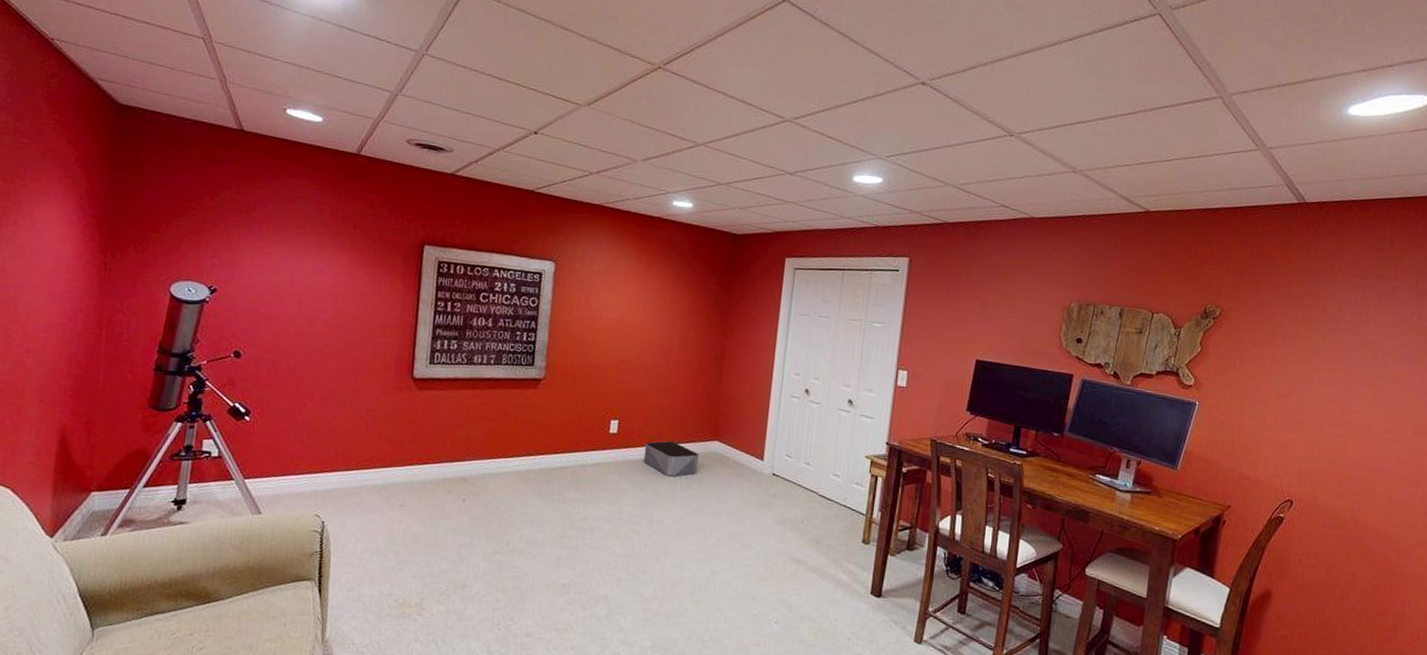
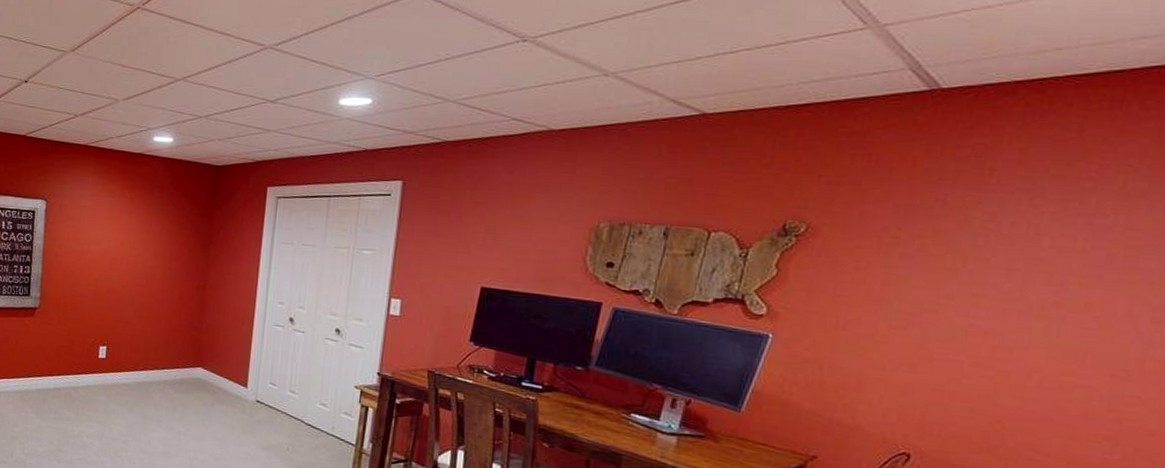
storage bin: present [643,441,699,477] -> none [130,366,183,401]

